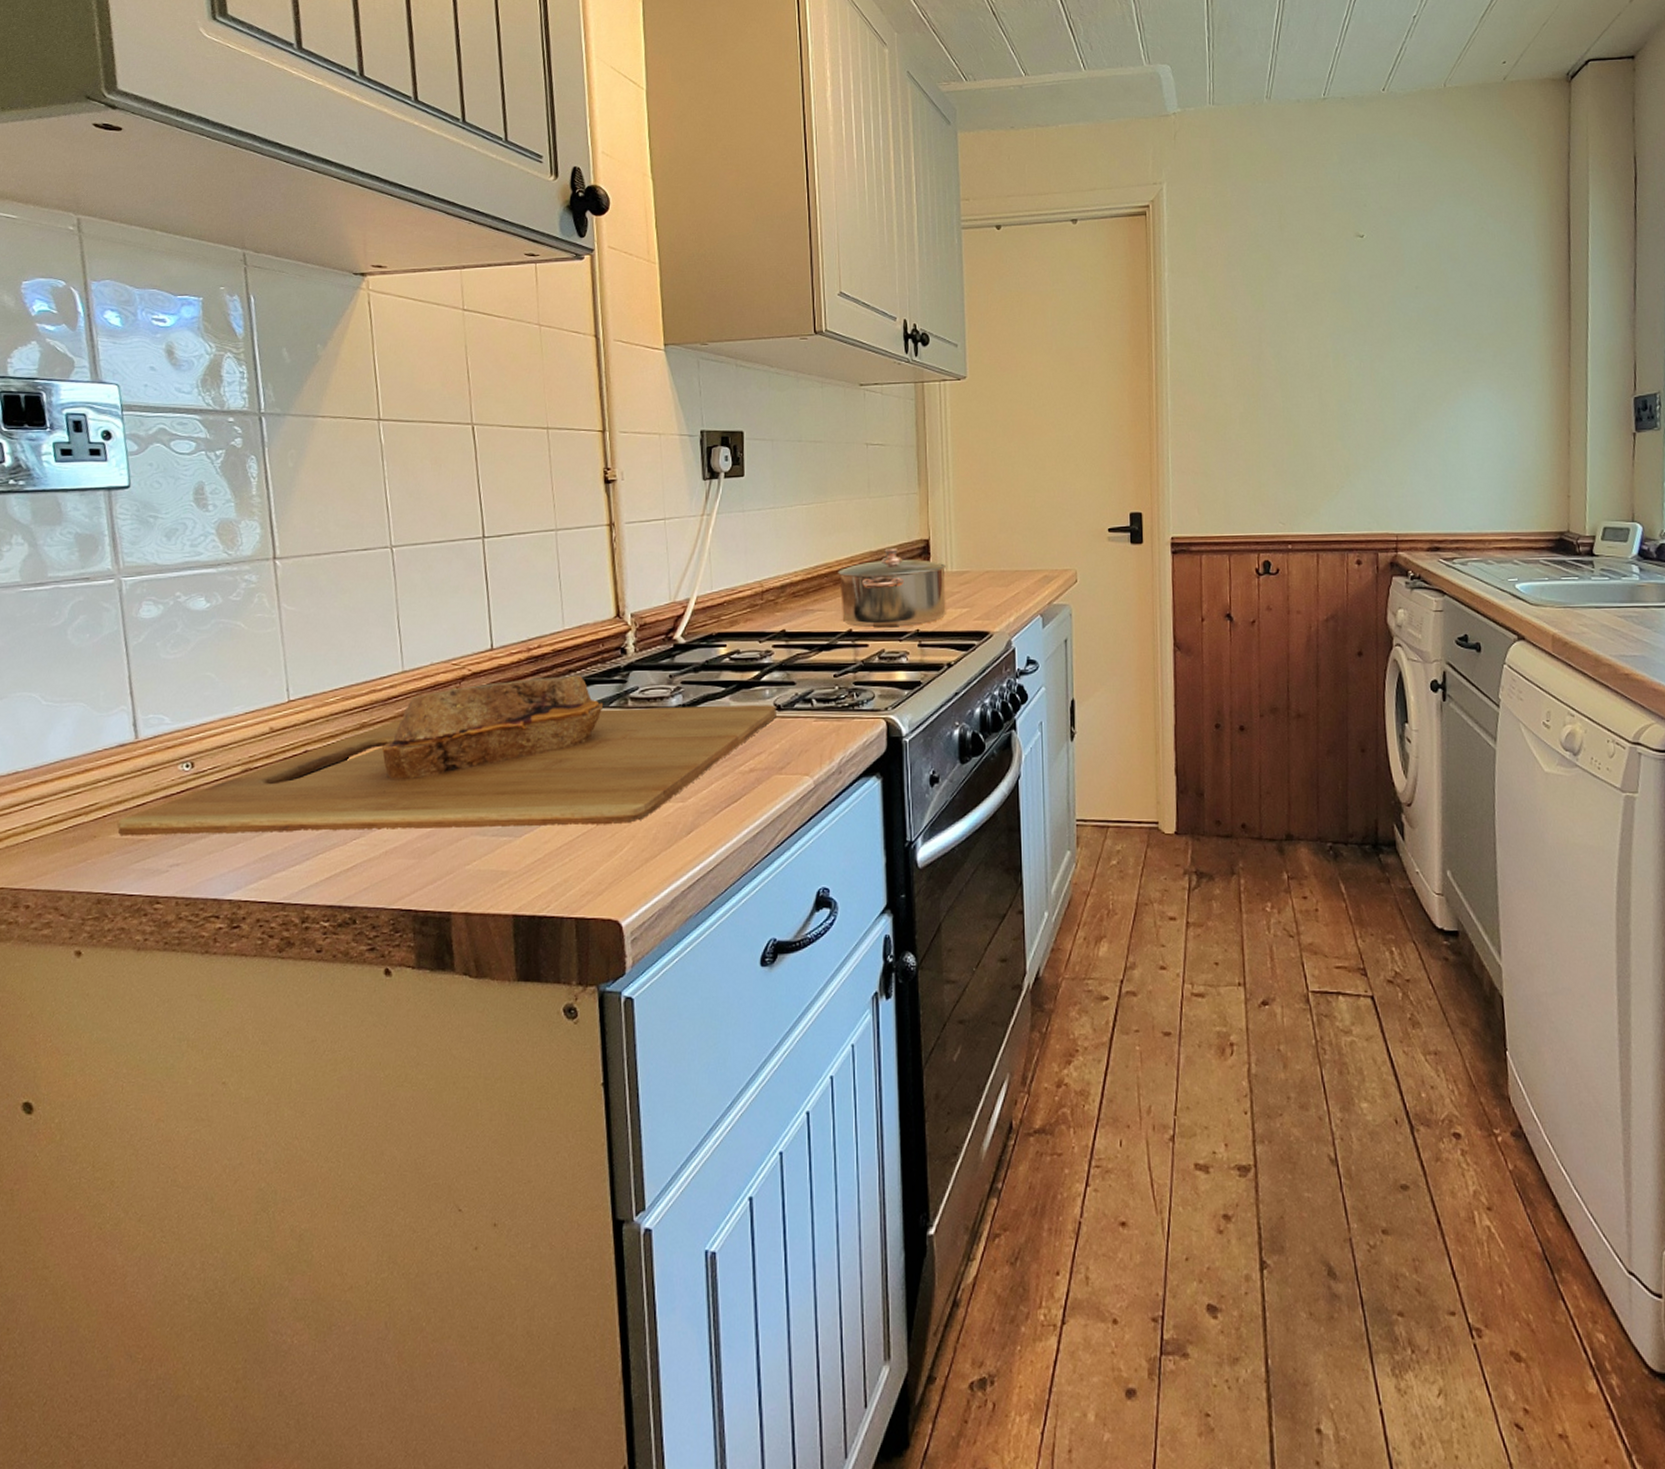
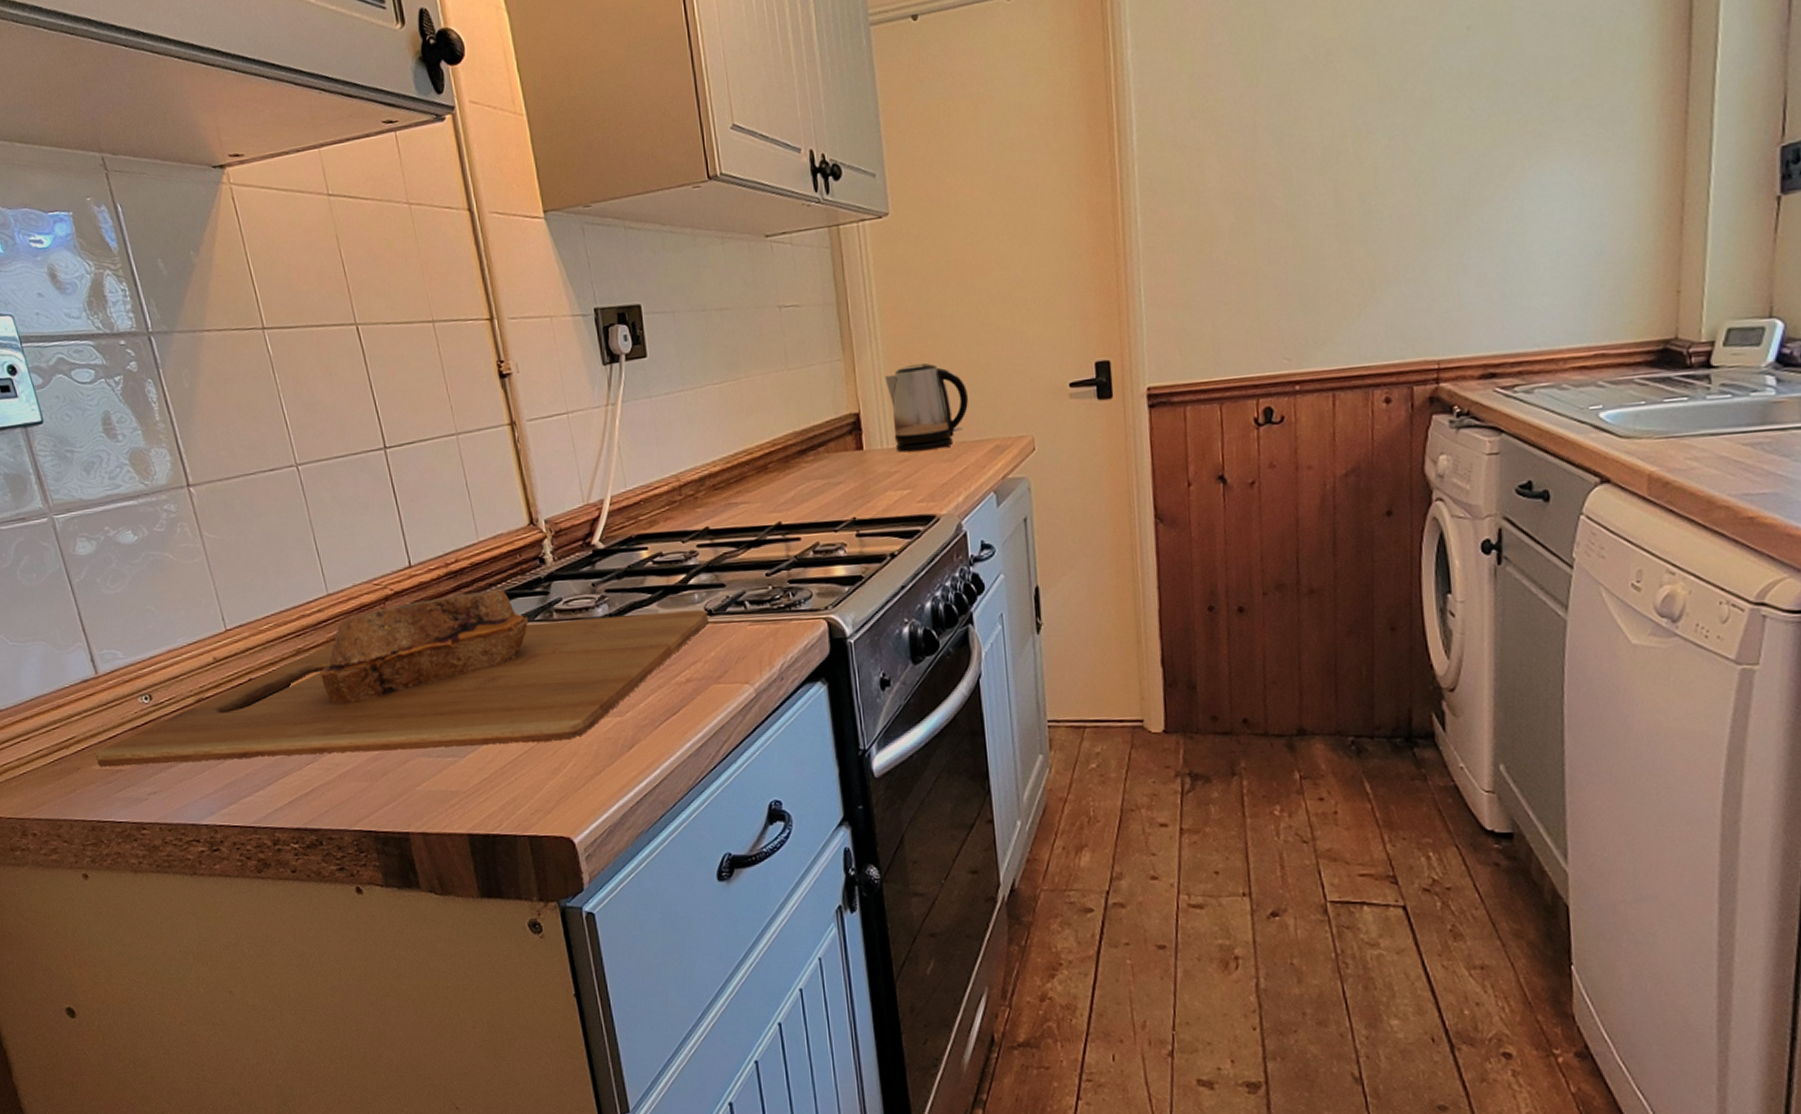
cooking pot: present [838,547,946,628] -> none [760,425,885,520]
kettle: none [953,501,1024,577] -> present [884,362,969,453]

